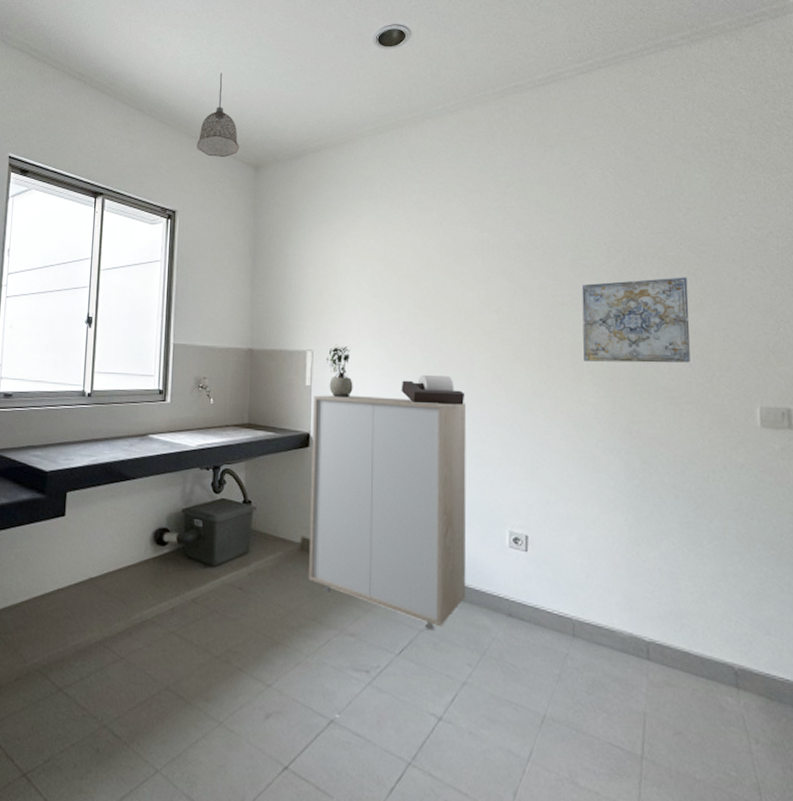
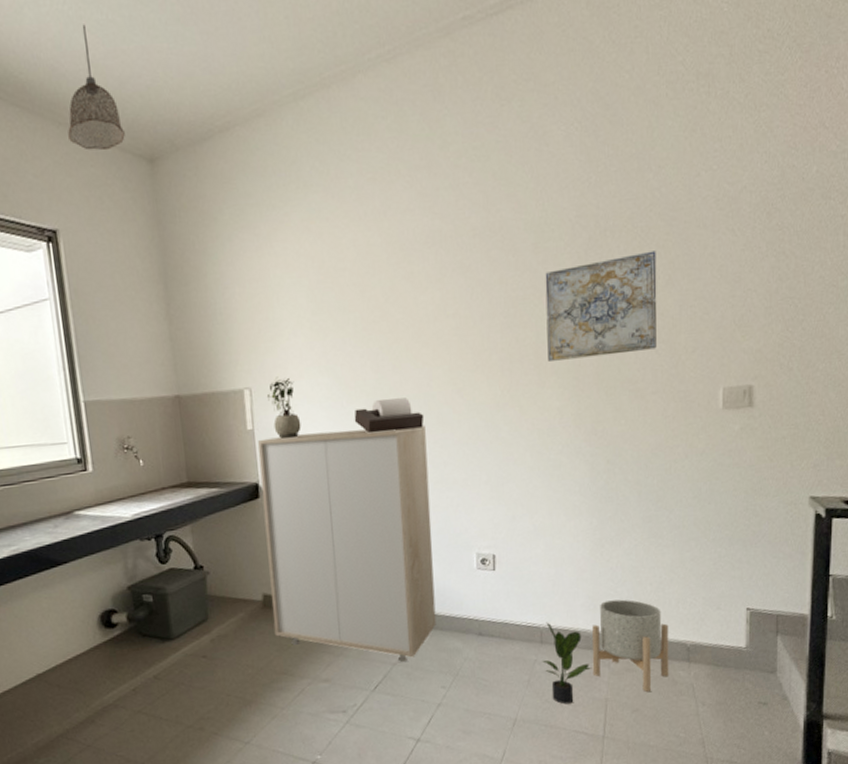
potted plant: none [574,615,629,711] -> present [542,622,592,705]
planter: none [628,603,716,714] -> present [592,599,669,692]

